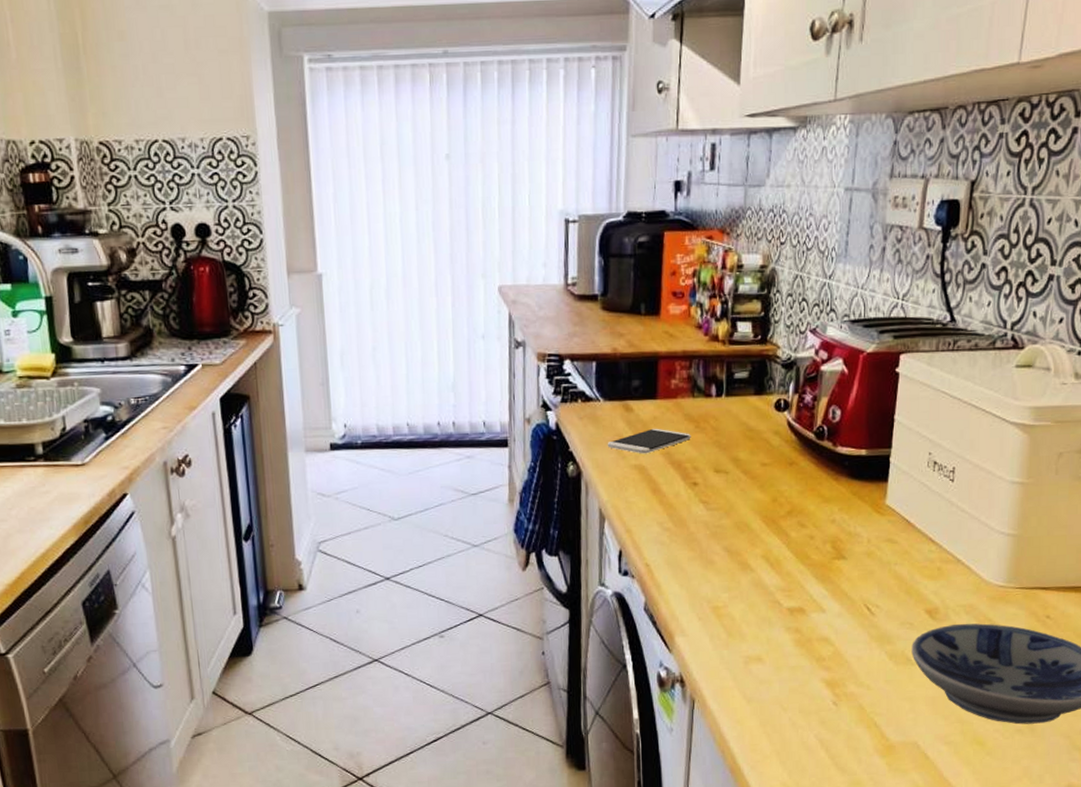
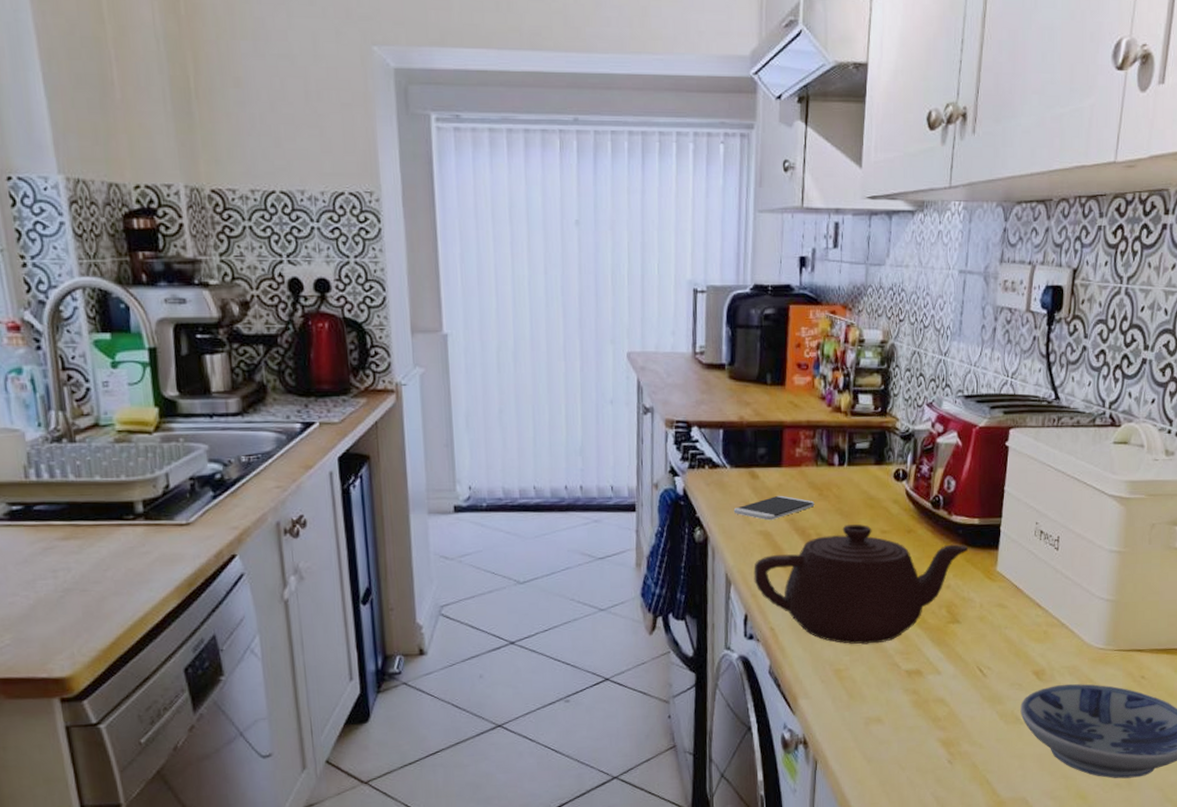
teapot: none [628,457,856,581] -> present [753,524,969,645]

